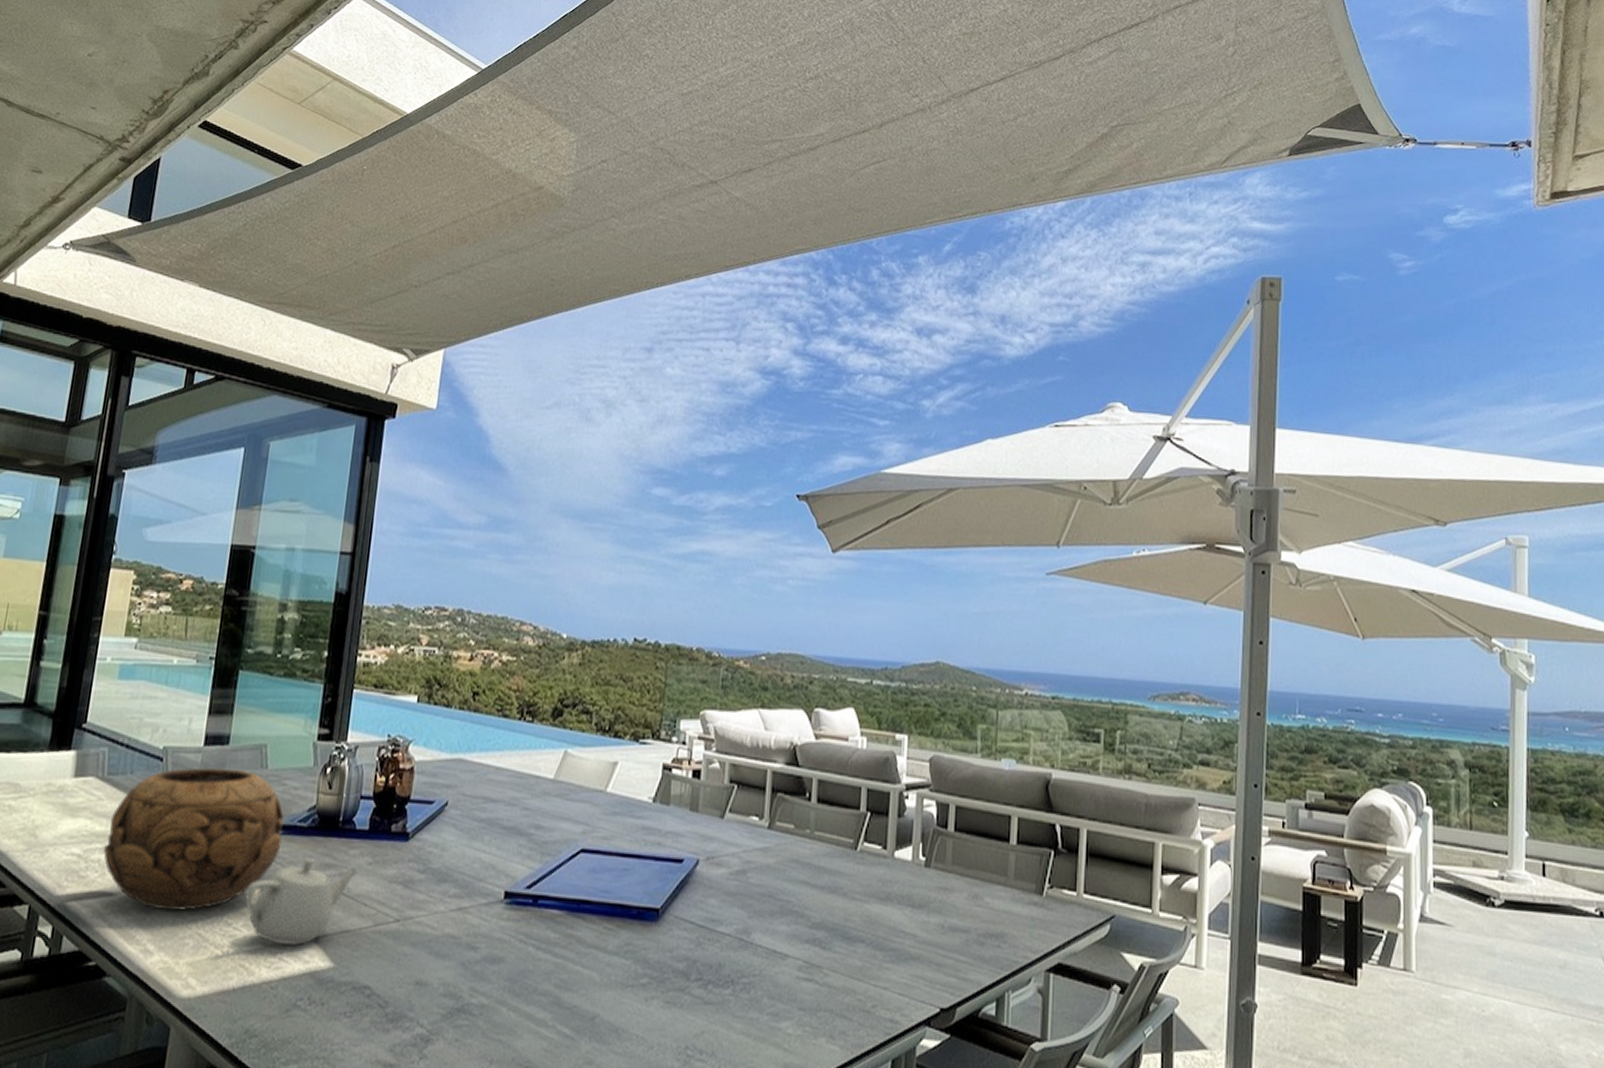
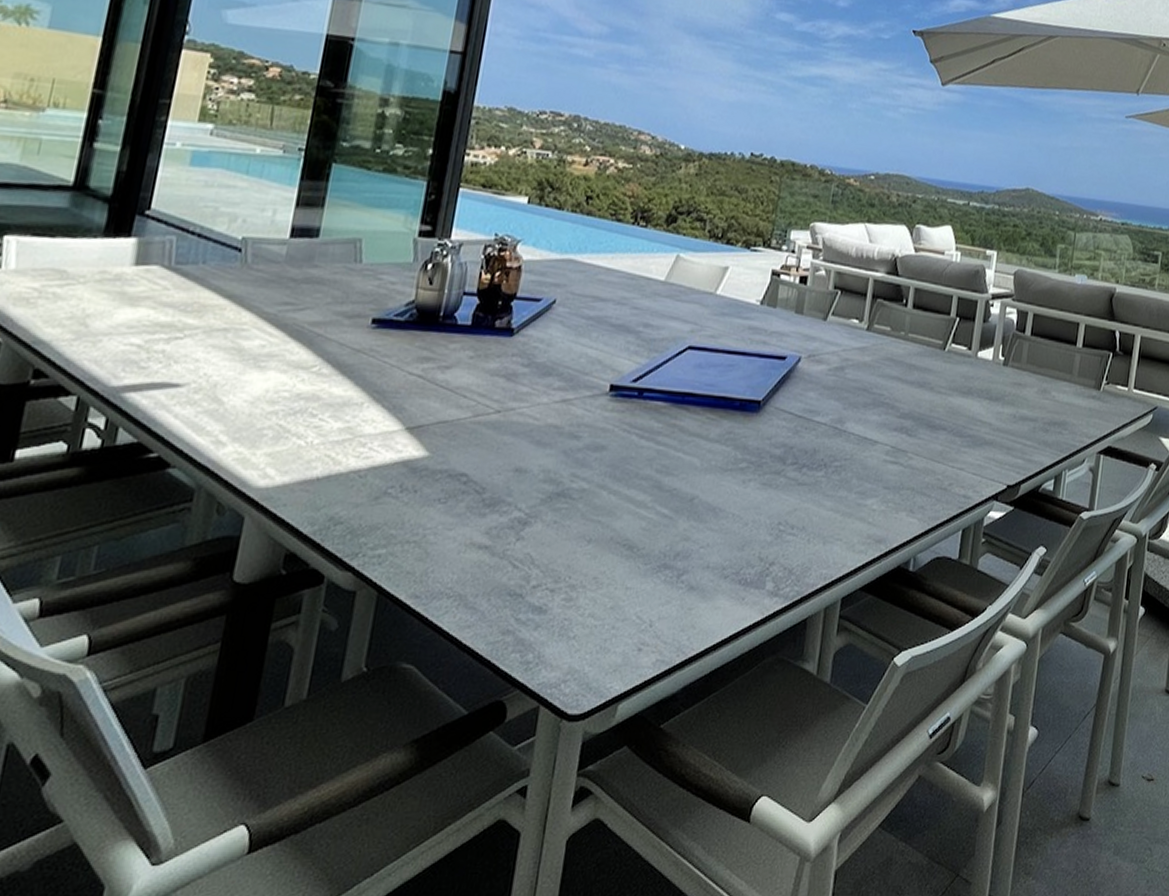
decorative bowl: present [103,767,284,911] -> none [169,259,379,403]
teapot: present [245,857,360,945] -> none [332,350,460,436]

